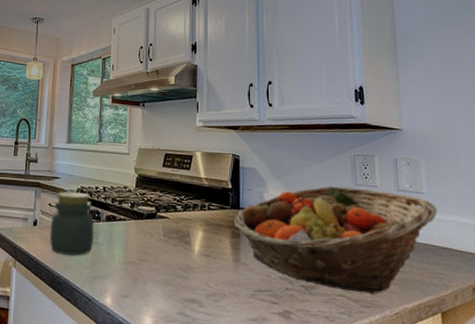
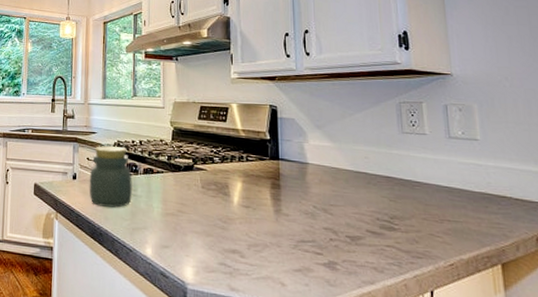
fruit basket: present [233,186,437,294] -> none [273,134,494,245]

